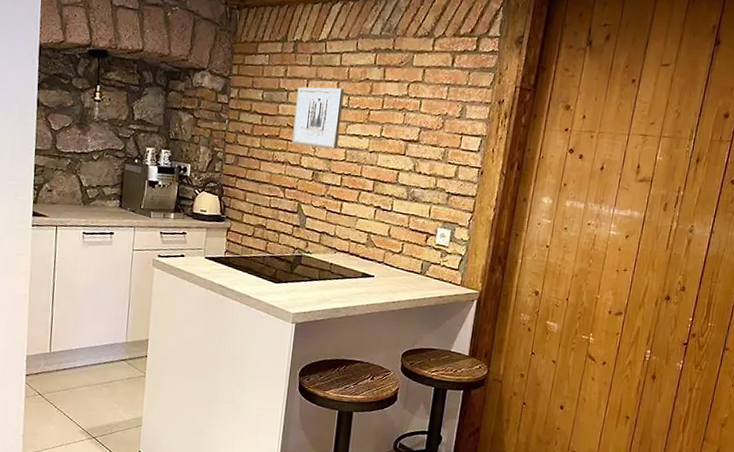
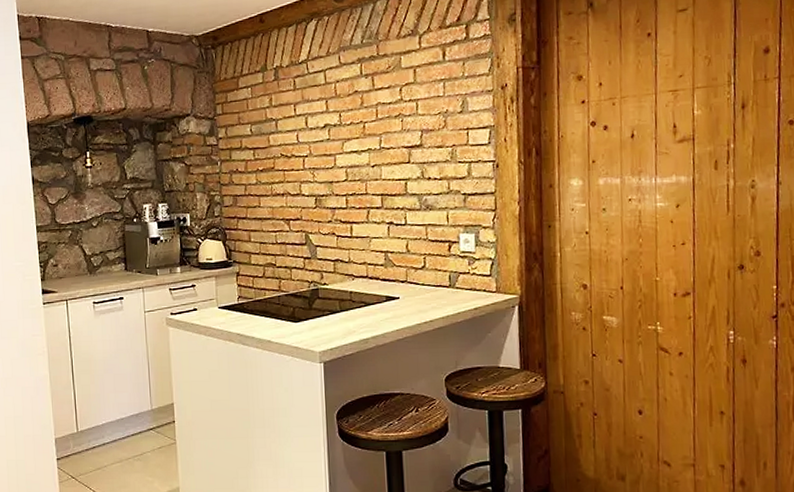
wall art: present [291,86,345,150] -> none [286,105,337,174]

